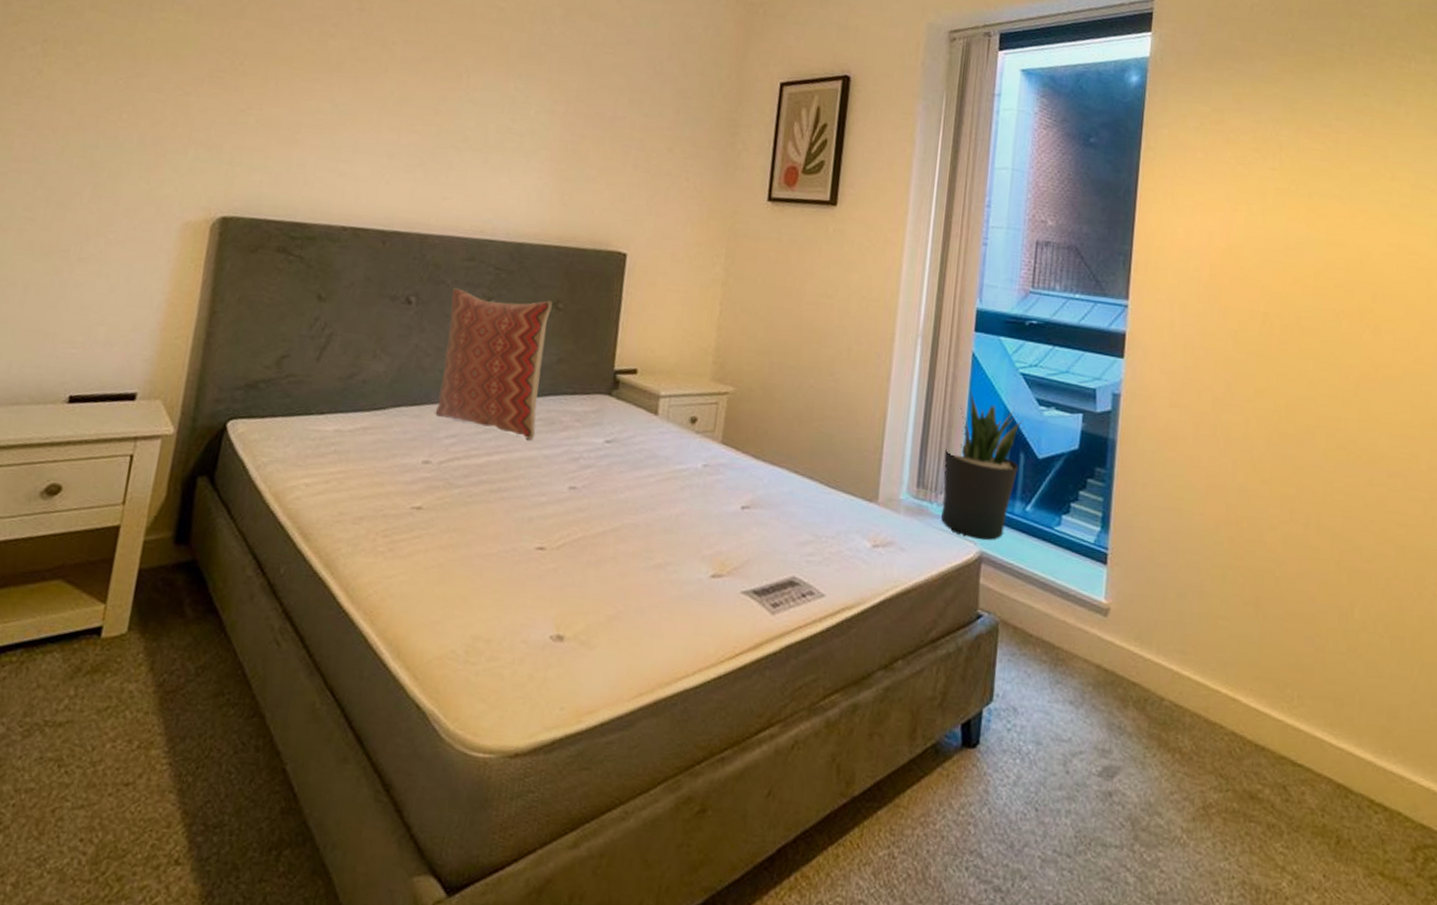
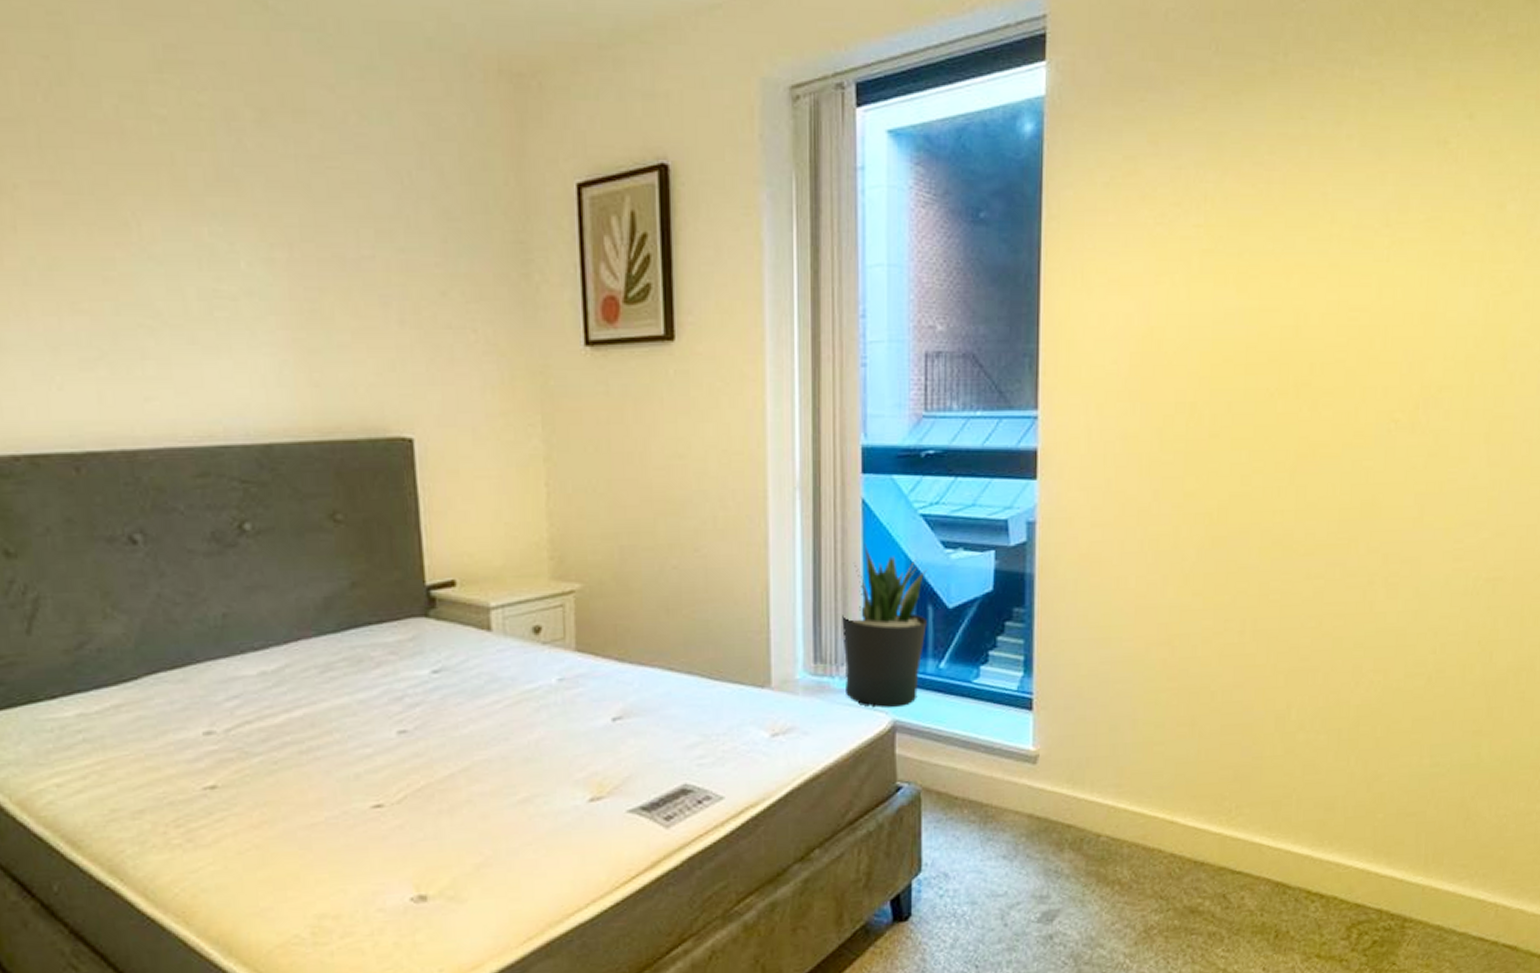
pillow: present [436,288,552,440] -> none [188,512,342,686]

